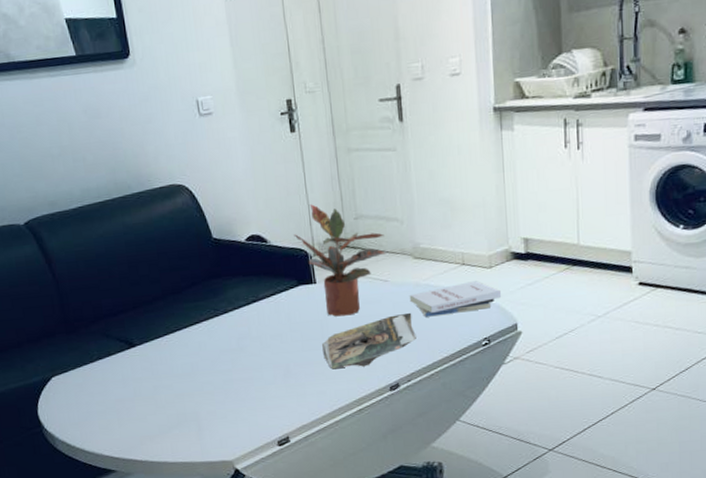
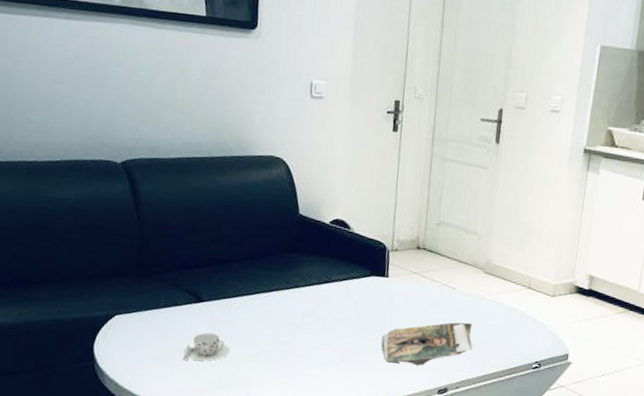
teacup: none [127,375,173,409] -> present [183,332,230,361]
potted plant: present [293,204,386,317] -> none [376,202,461,314]
books: present [409,281,502,317] -> none [473,305,560,335]

